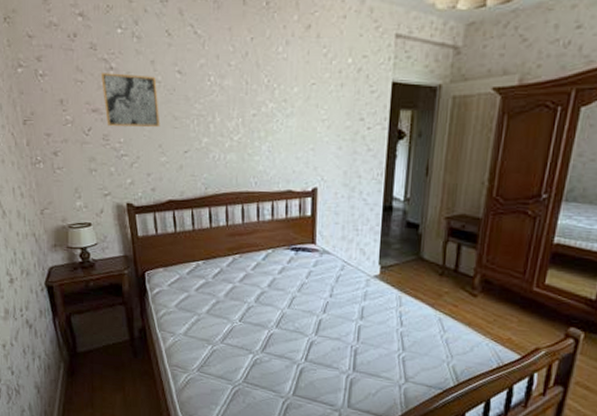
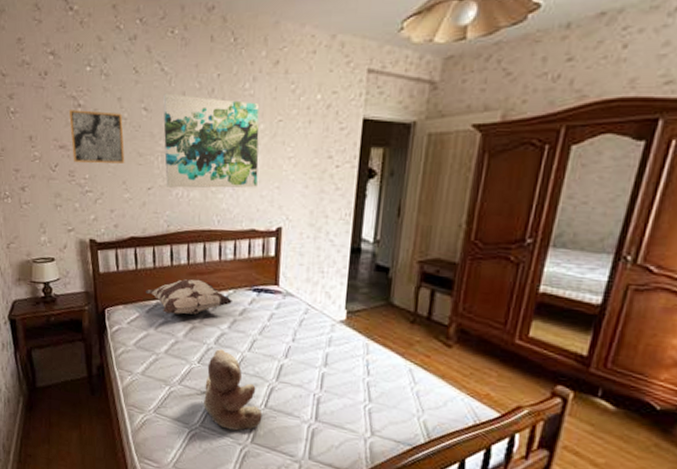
decorative pillow: none [185,240,271,275] -> present [146,279,232,315]
wall art: none [197,56,293,151] -> present [163,93,260,188]
teddy bear: none [245,307,303,385] -> present [202,349,263,431]

